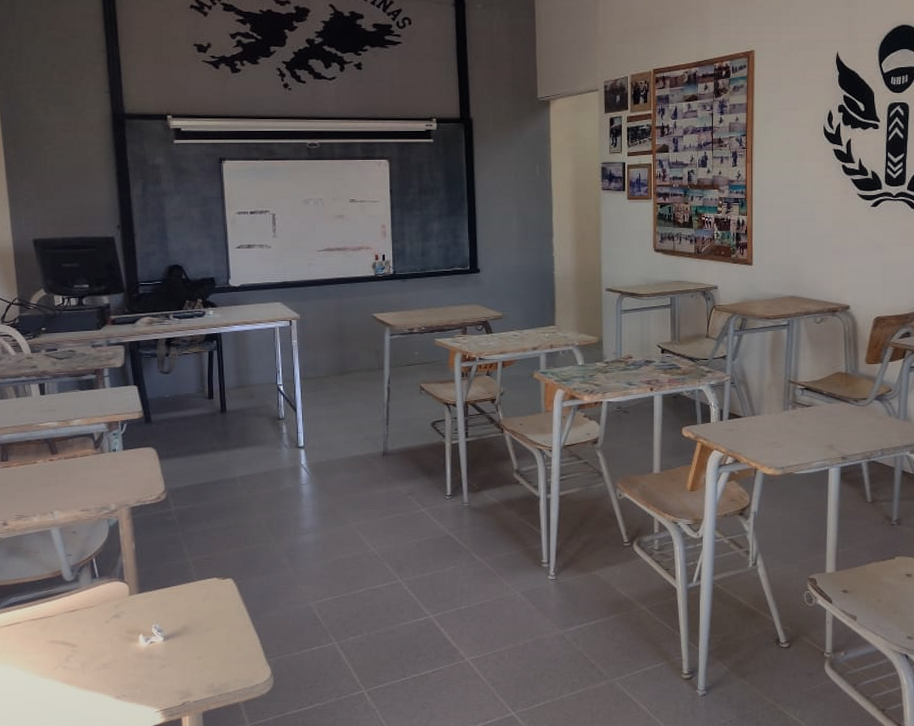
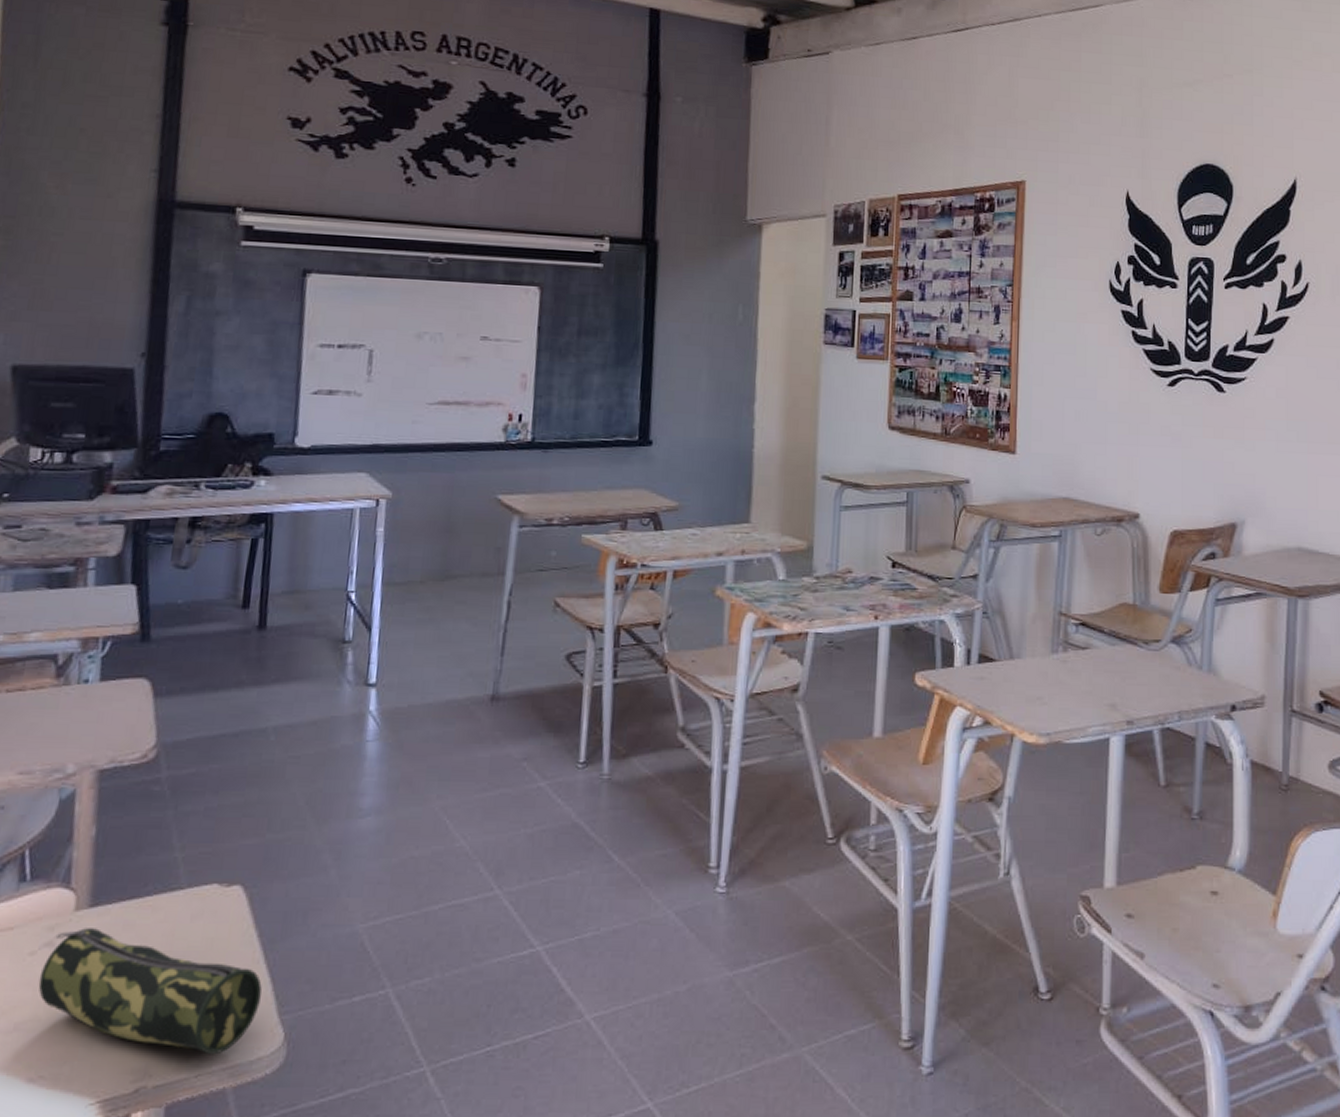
pencil case: none [114,606,254,683] -> present [38,928,263,1055]

